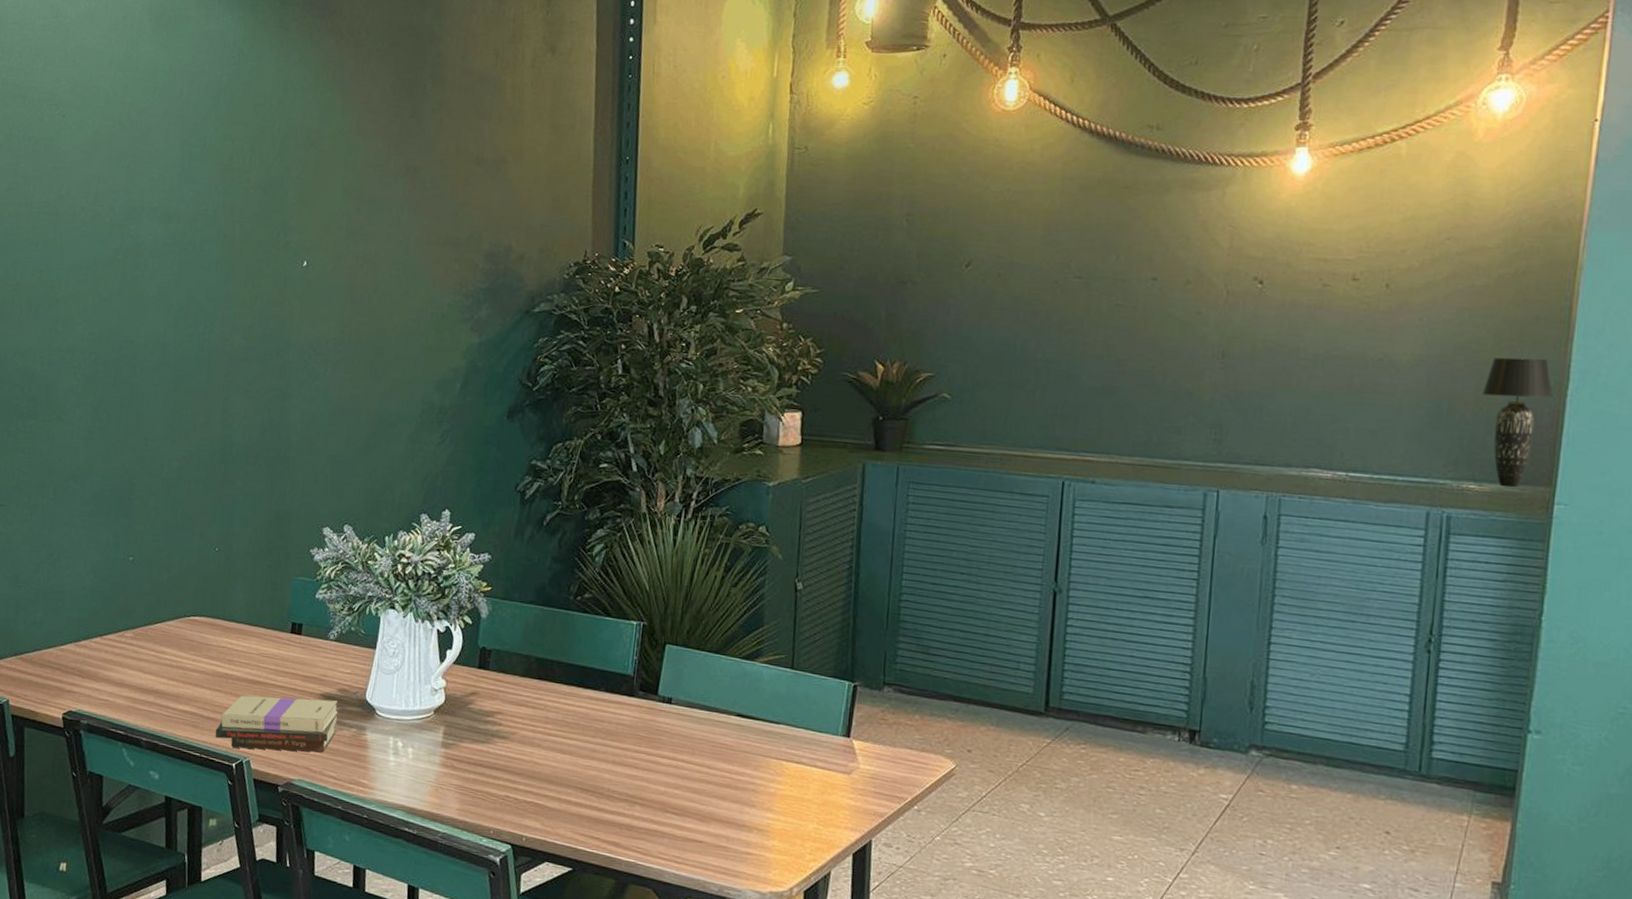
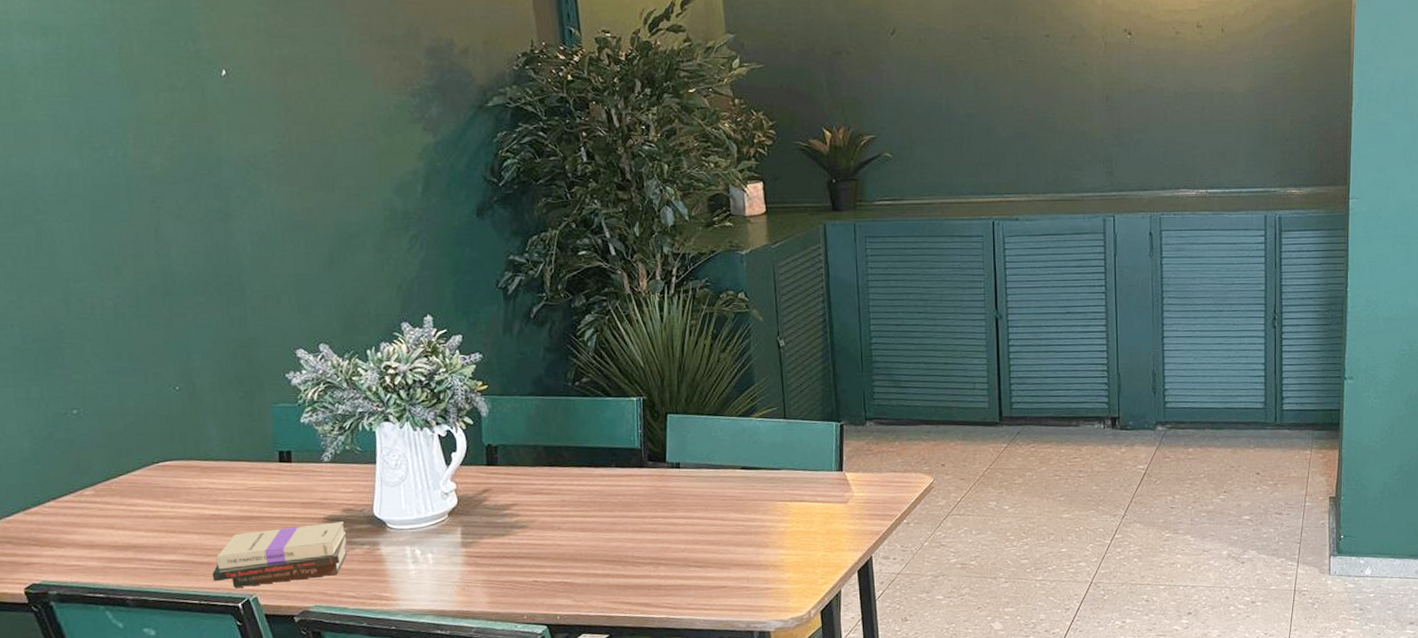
table lamp: present [1482,357,1553,488] -> none [1295,83,1343,189]

